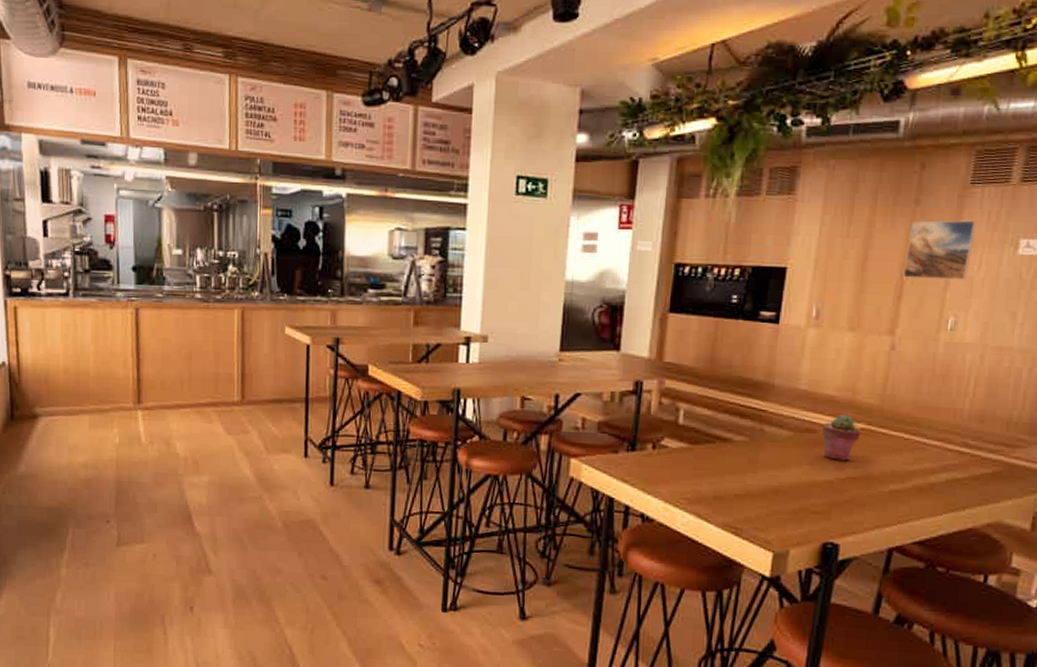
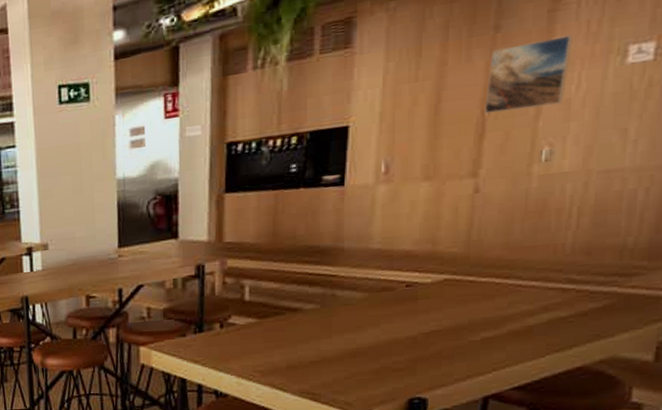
potted succulent: present [821,415,861,461] -> none [399,268,445,316]

